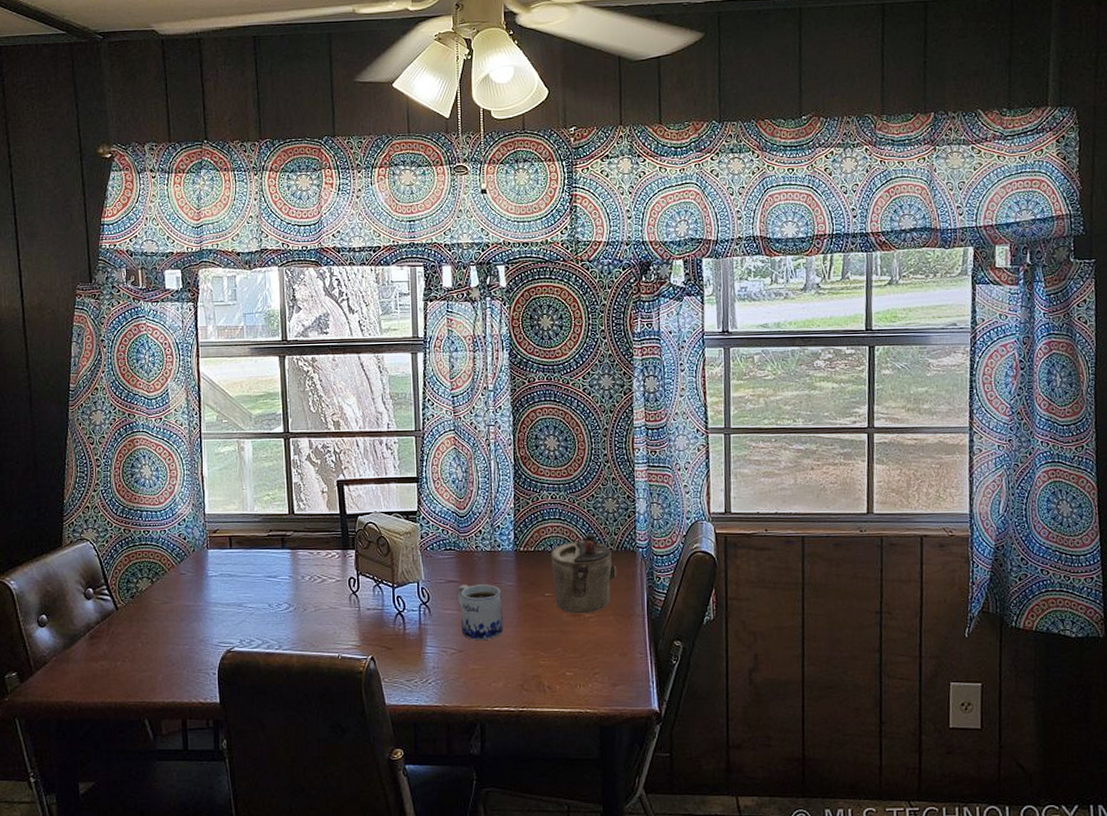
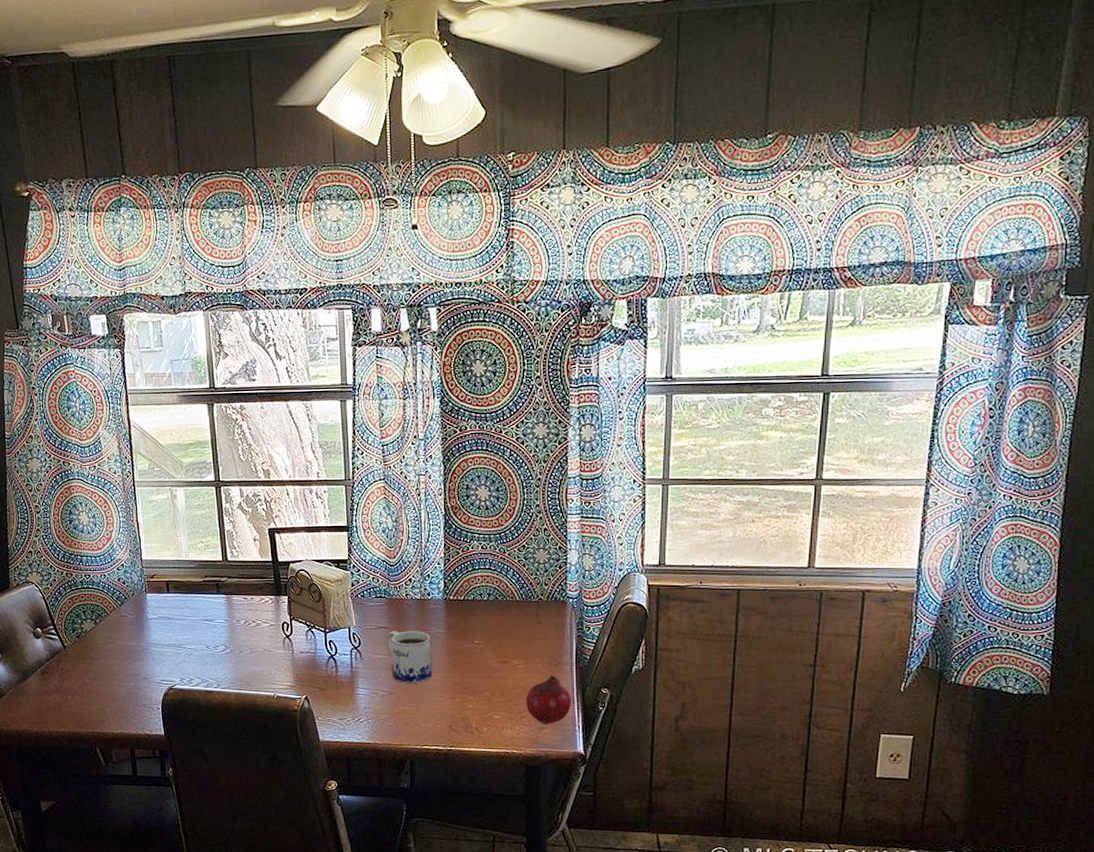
teapot: present [551,532,617,614] -> none [481,582,546,661]
fruit: none [598,628,645,681] -> present [526,675,572,724]

